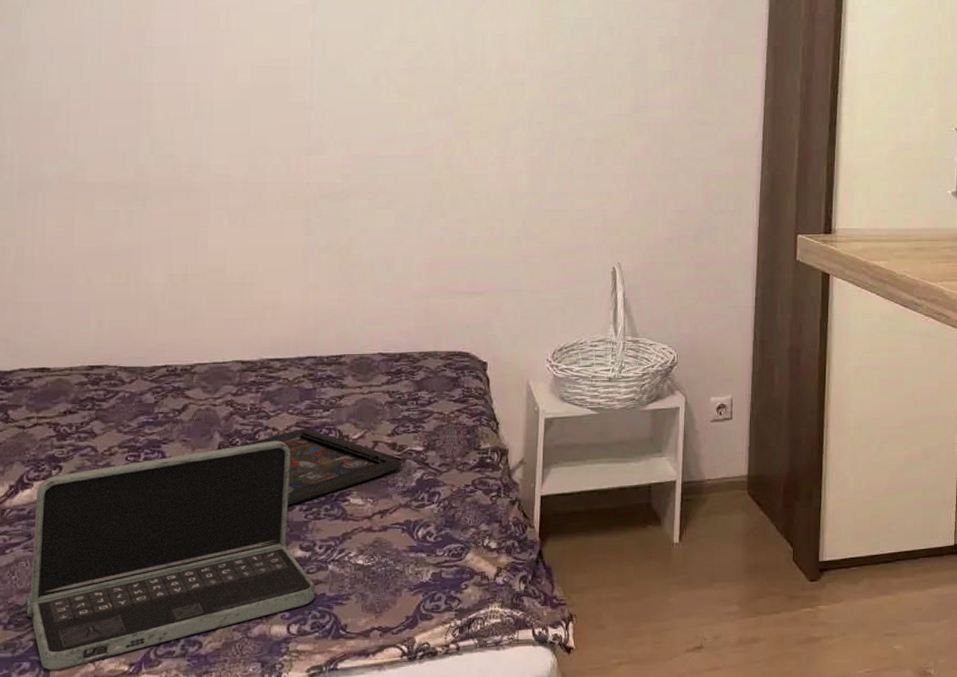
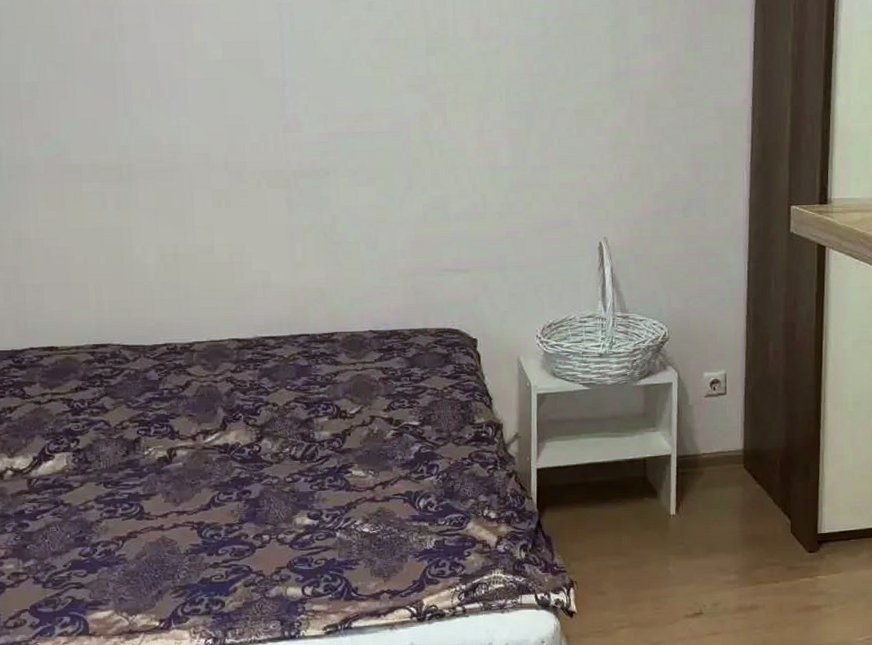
laptop: present [8,440,315,671] -> none [45,415,325,625]
decorative tray: present [229,428,403,506] -> none [233,403,400,477]

